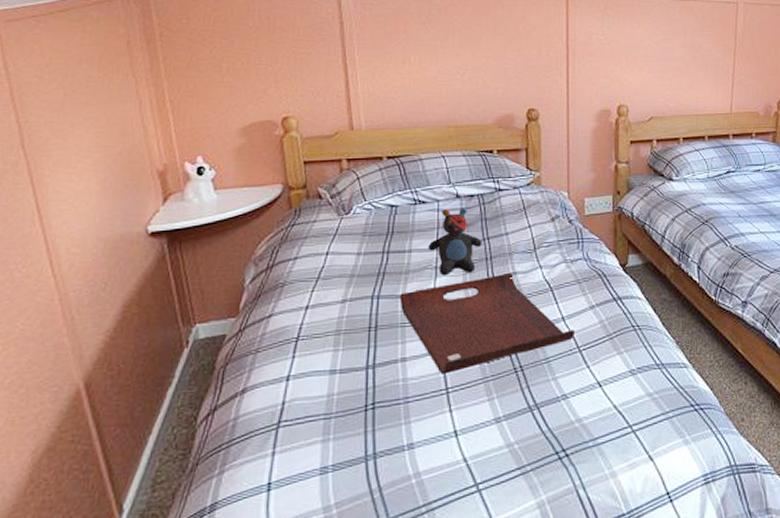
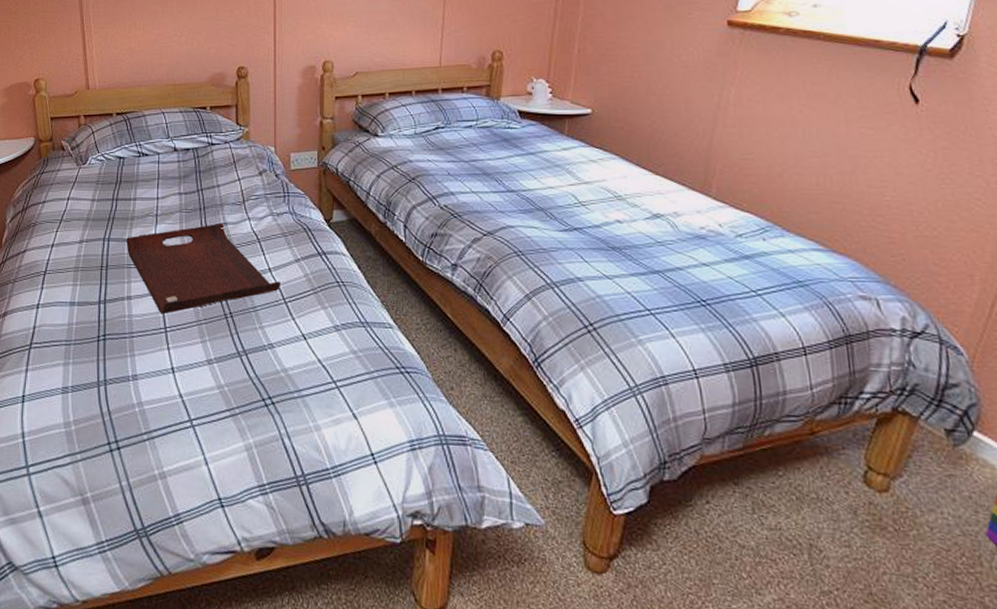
teddy bear: present [428,208,482,276] -> none [150,160,196,223]

